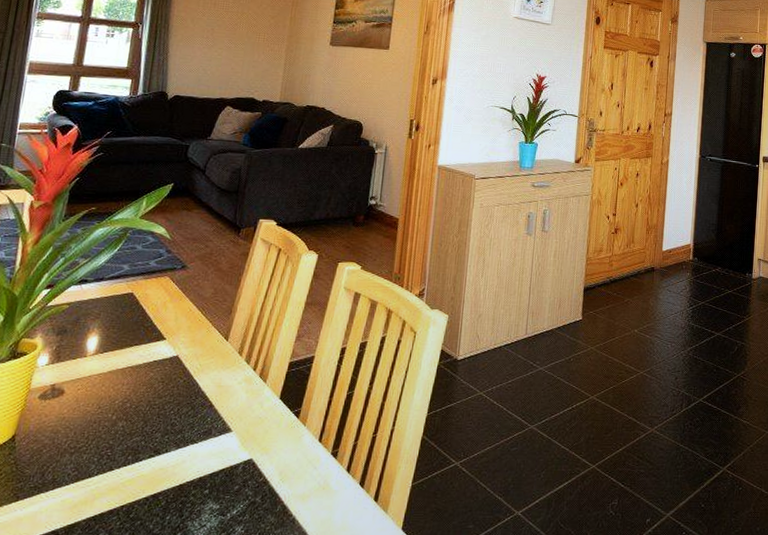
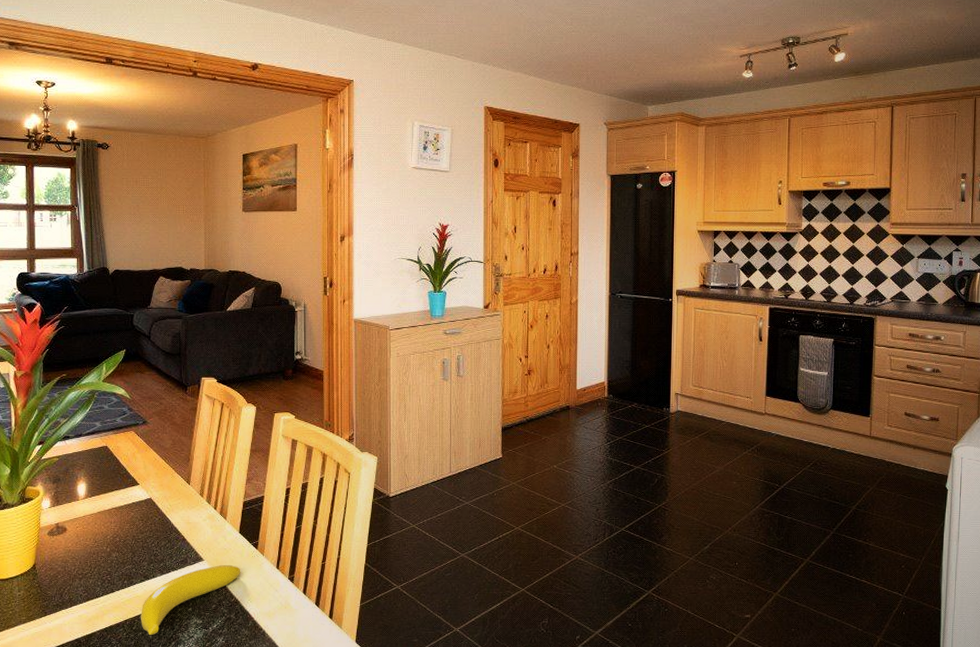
banana: none [141,436,276,524] -> present [140,564,241,635]

